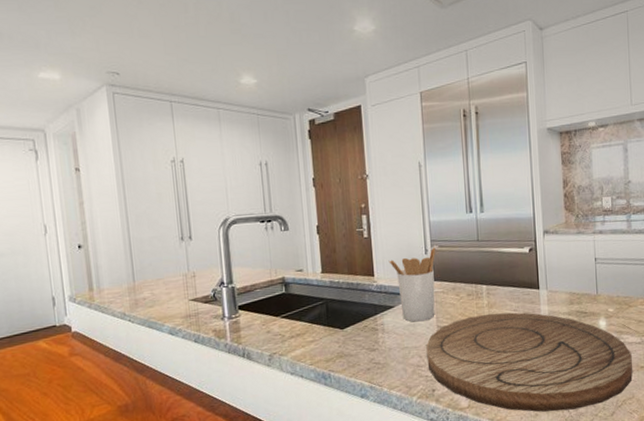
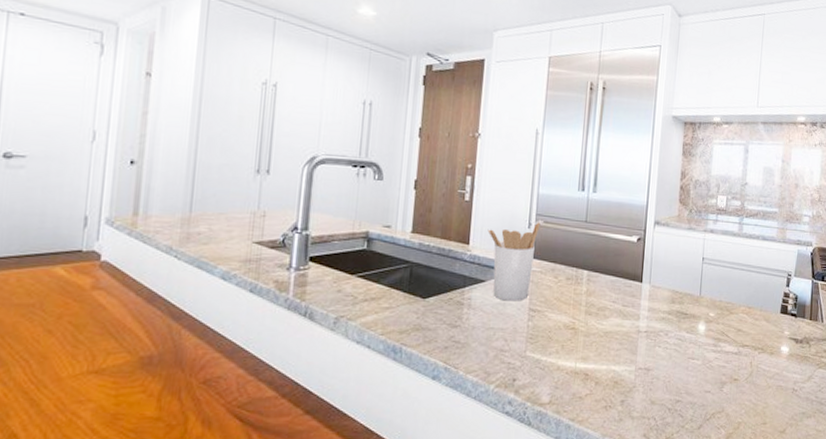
cutting board: present [426,312,633,412] -> none [512,302,727,418]

